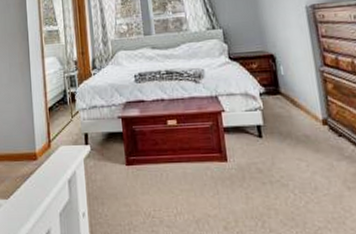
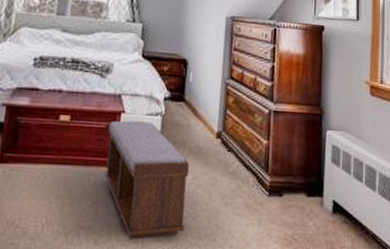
bench: none [213,117,310,225] -> present [104,120,190,240]

